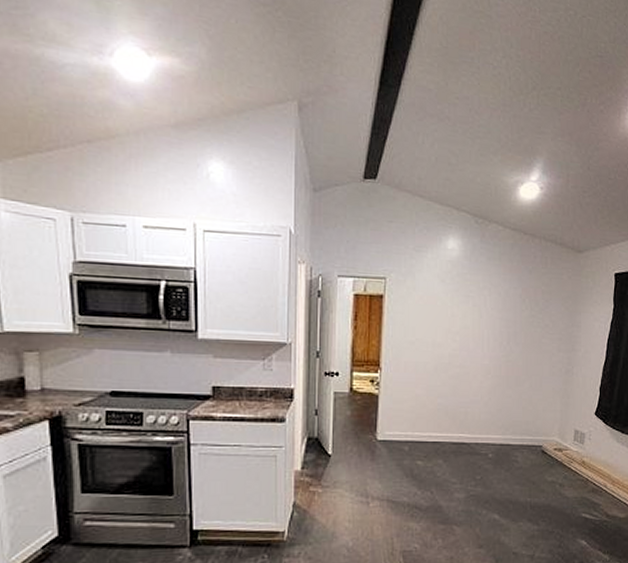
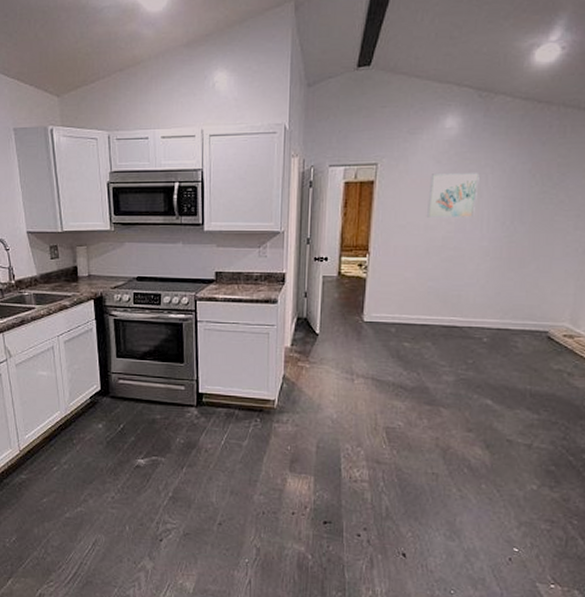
wall art: none [433,292,479,336] -> present [426,173,480,217]

